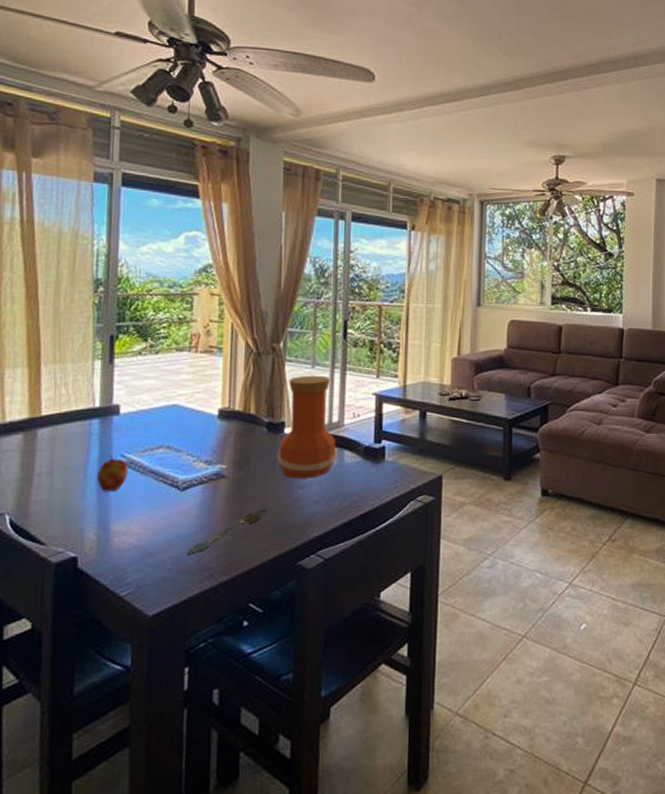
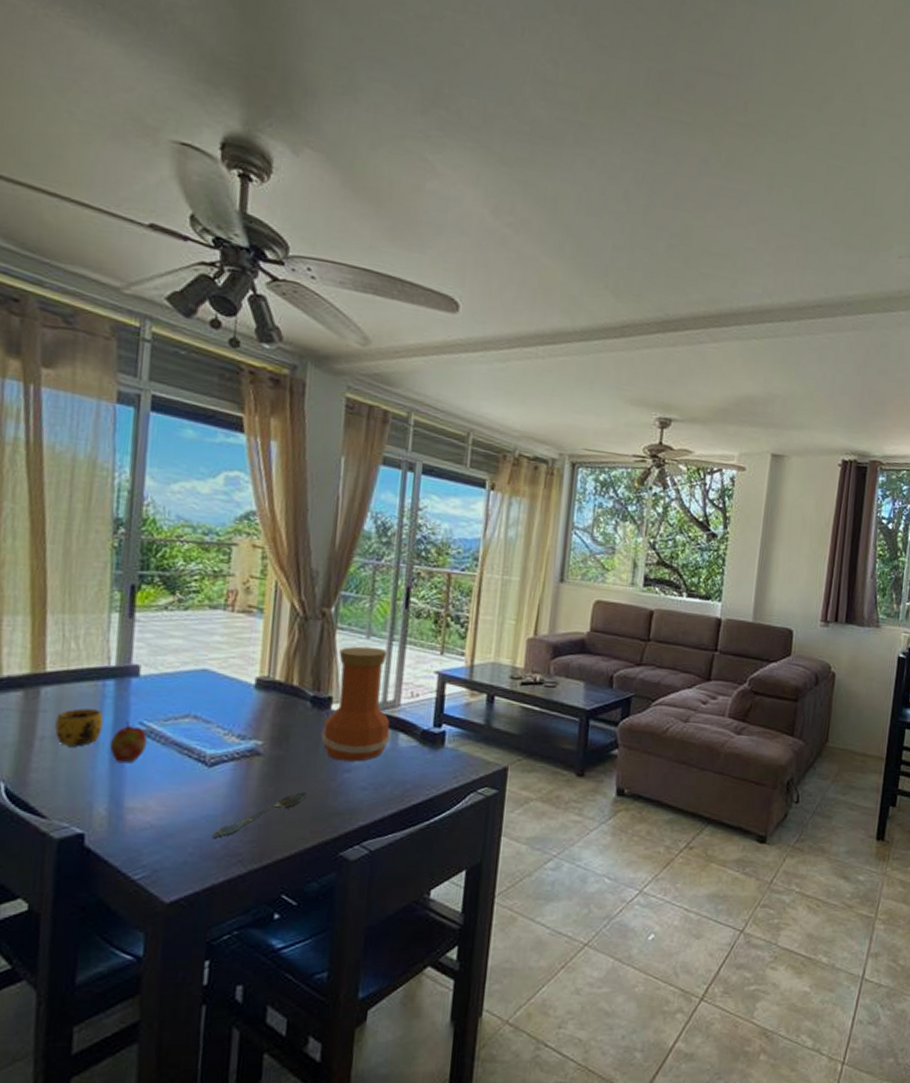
mug: none [50,446,90,480] -> present [55,708,103,747]

